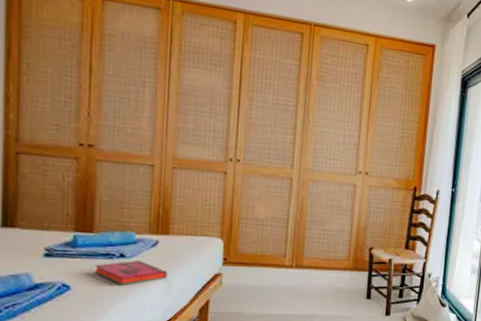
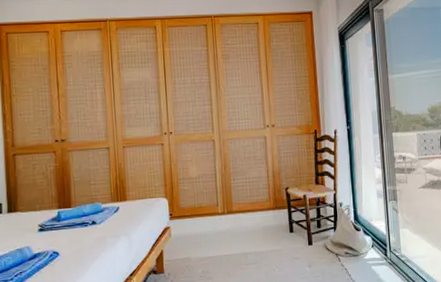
hardback book: present [95,260,167,286] -> none [75,224,129,247]

